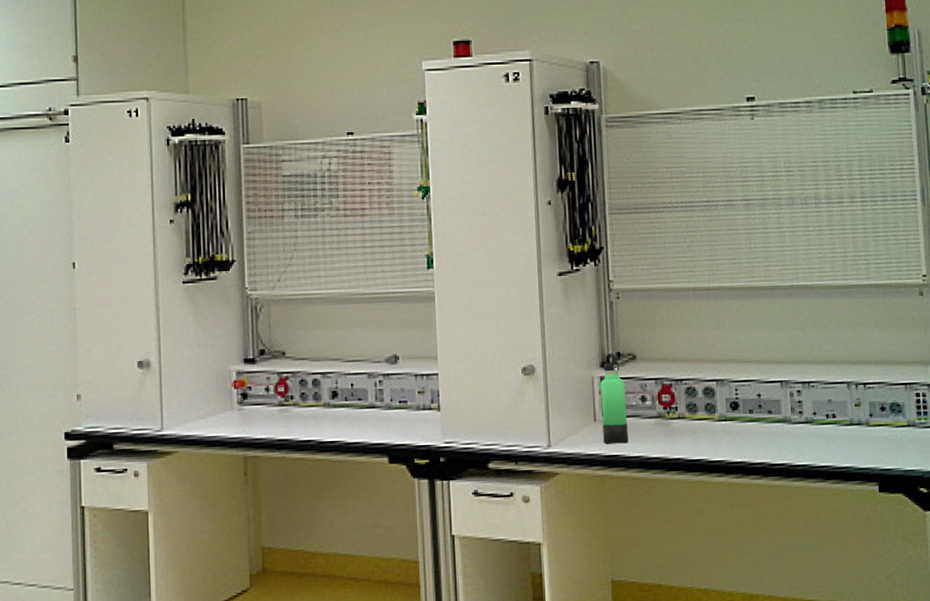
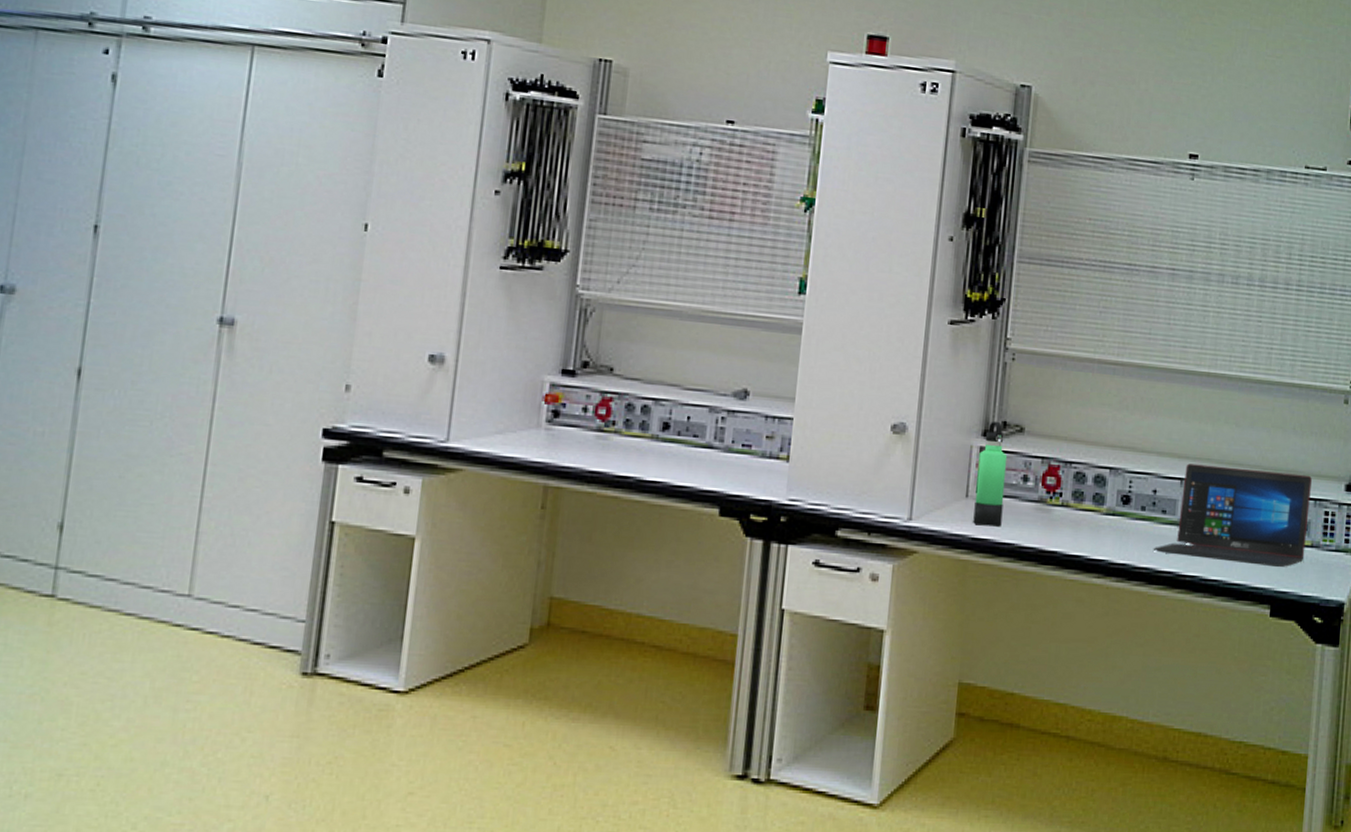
laptop: none [765,363,903,448] -> present [1153,463,1312,567]

